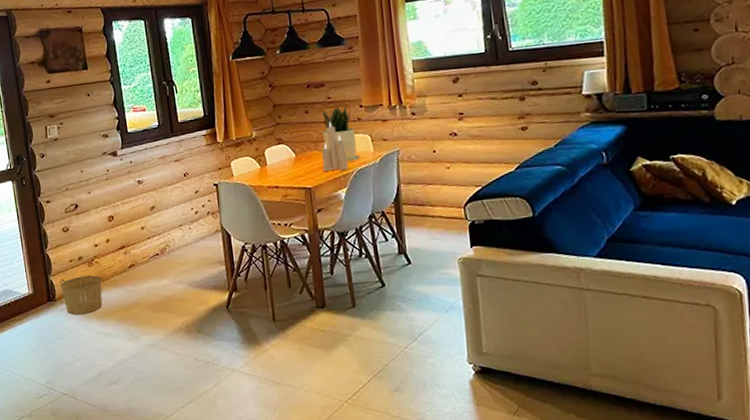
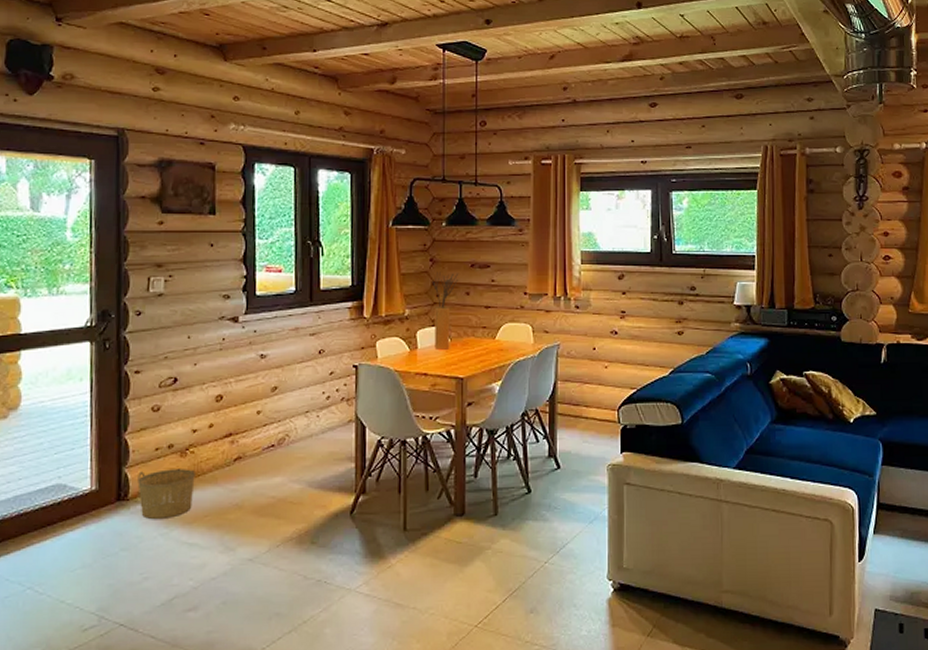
vase: none [273,94,297,165] -> present [432,271,459,350]
planter: present [321,106,361,163] -> none [479,291,520,354]
candle: present [321,122,349,172] -> none [477,307,506,361]

